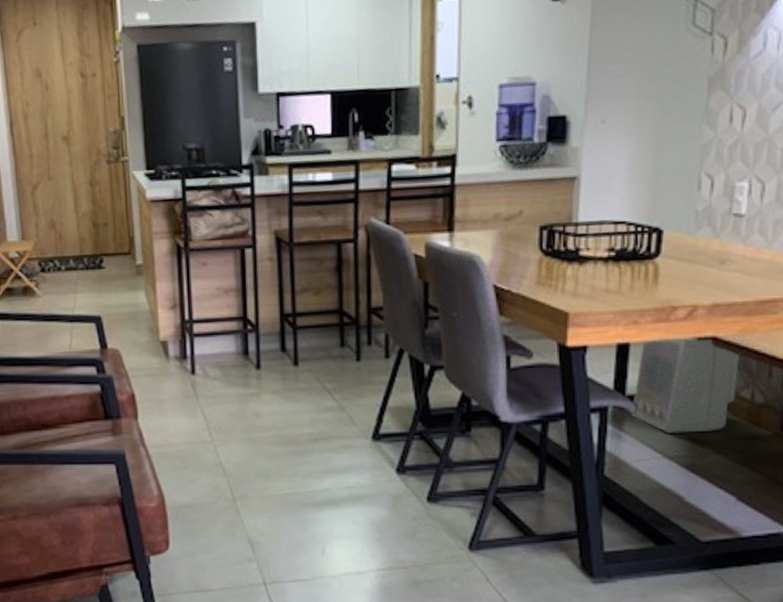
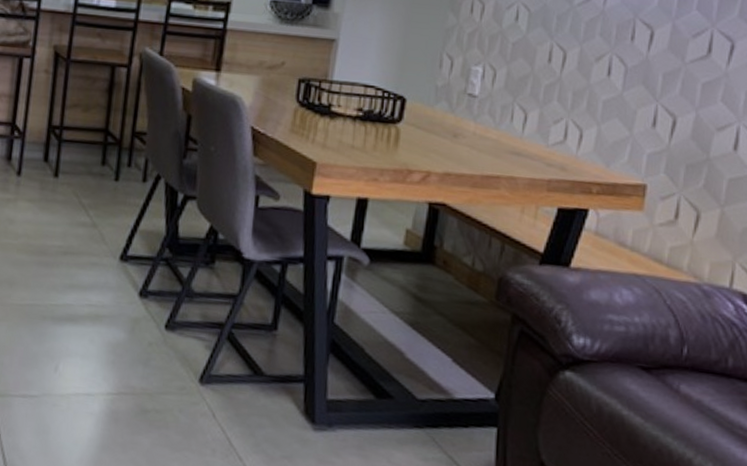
air purifier: present [631,338,741,433] -> none [364,199,465,293]

